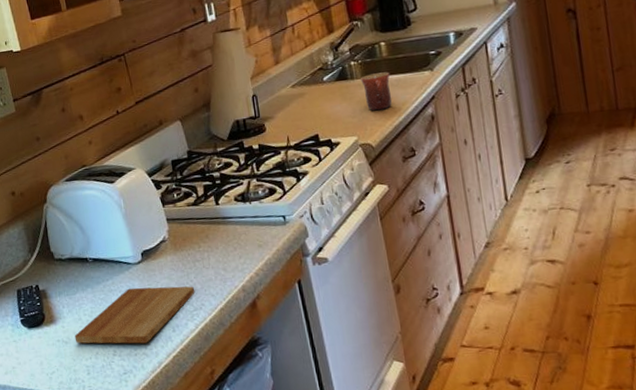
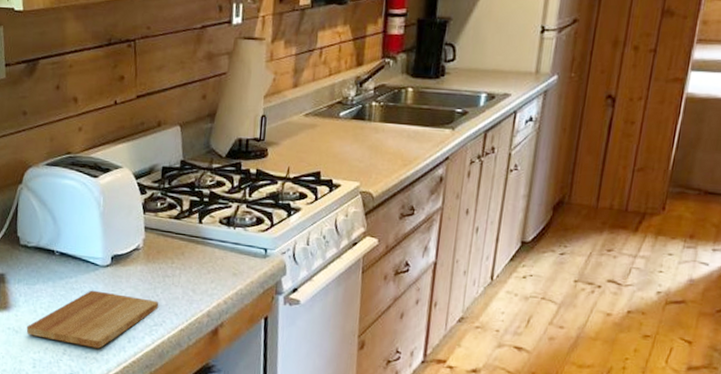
mug: present [359,72,393,111] -> none [377,119,410,161]

